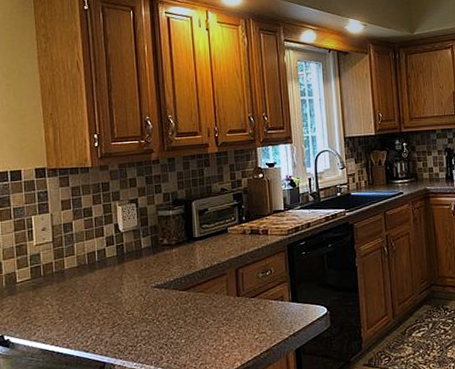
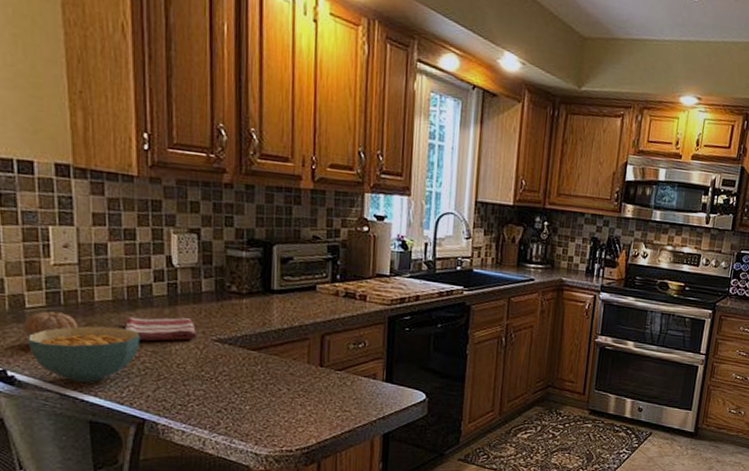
fruit: none [16,282,54,305] -> present [24,311,79,336]
cereal bowl: none [19,287,99,338] -> present [28,326,140,383]
dish towel: none [87,272,140,296] -> present [125,316,196,342]

